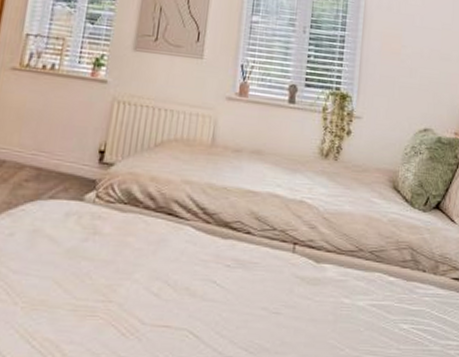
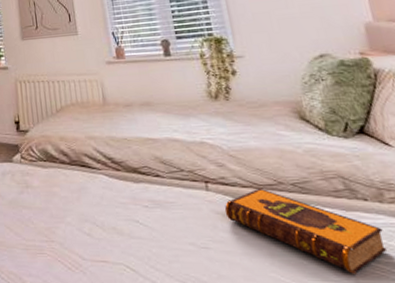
hardback book: none [304,253,430,341] -> present [224,187,388,274]

